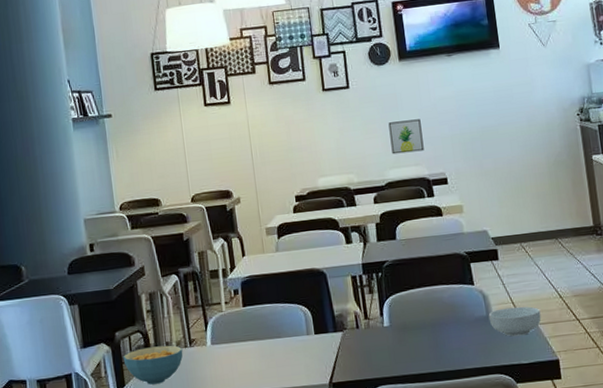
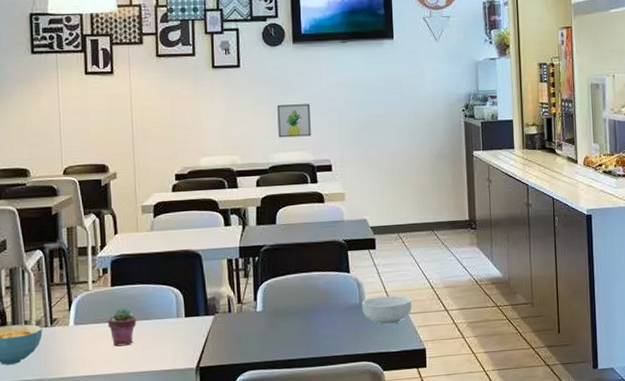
potted succulent: none [241,326,270,365] -> present [107,307,137,347]

